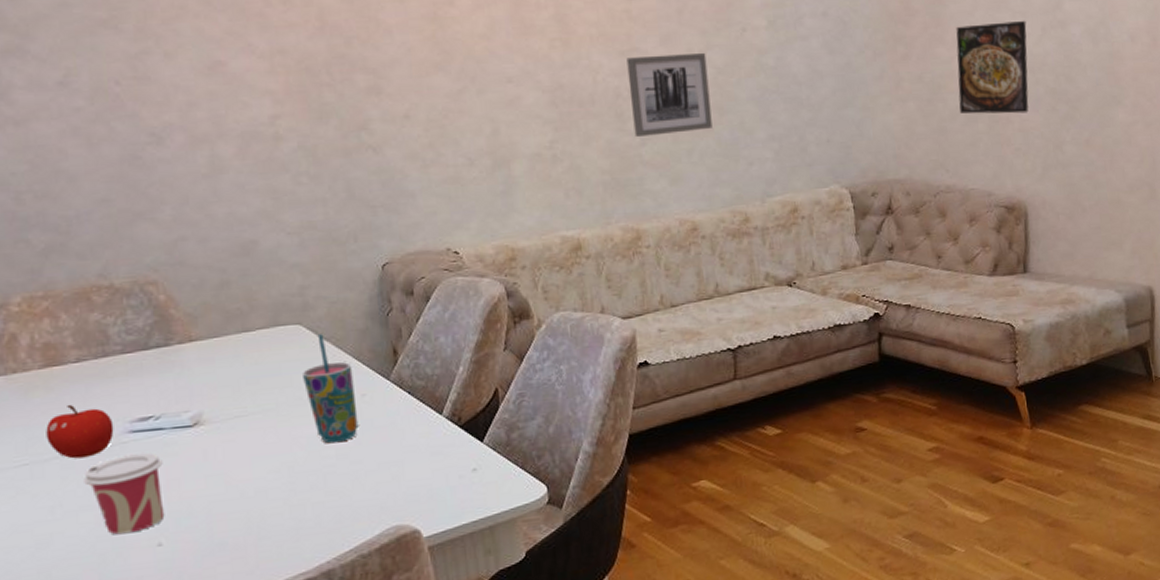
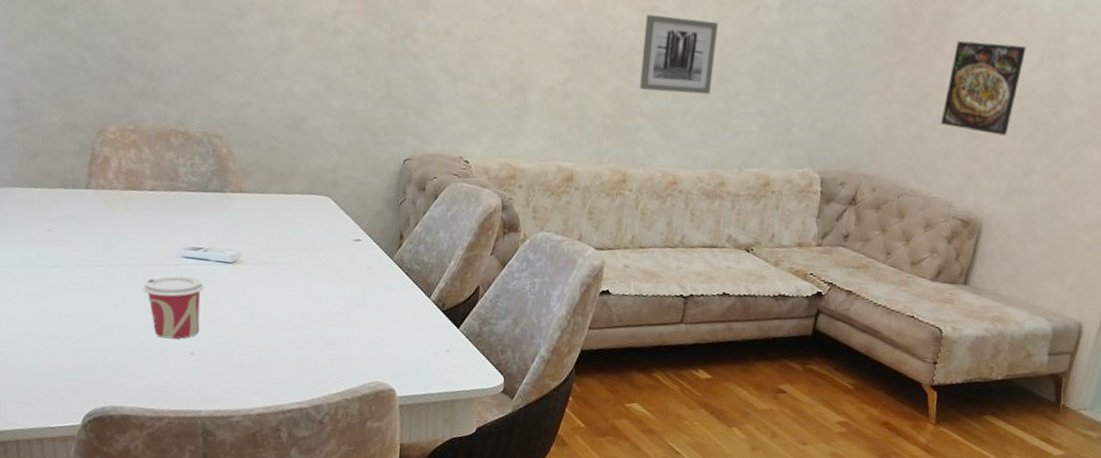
fruit: present [46,404,114,459] -> none [120,224,172,271]
cup: present [303,334,359,444] -> none [324,208,365,303]

